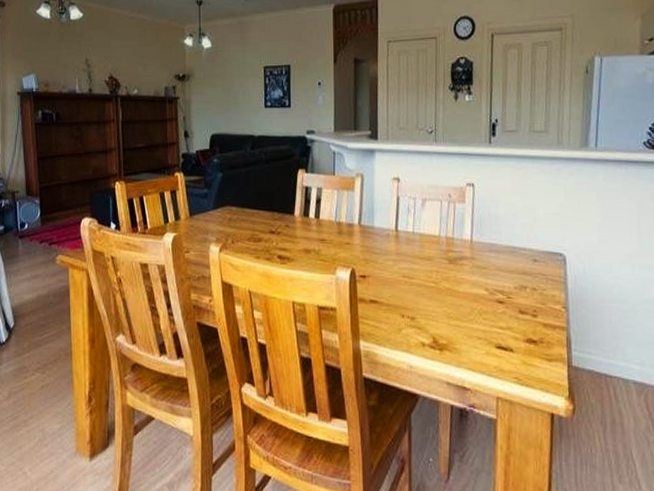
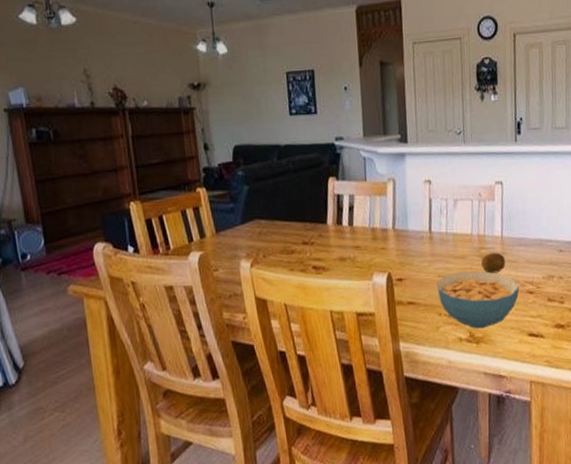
cereal bowl: none [401,273,489,335] -> present [437,270,520,329]
fruit: none [448,257,475,278] -> present [480,252,506,274]

